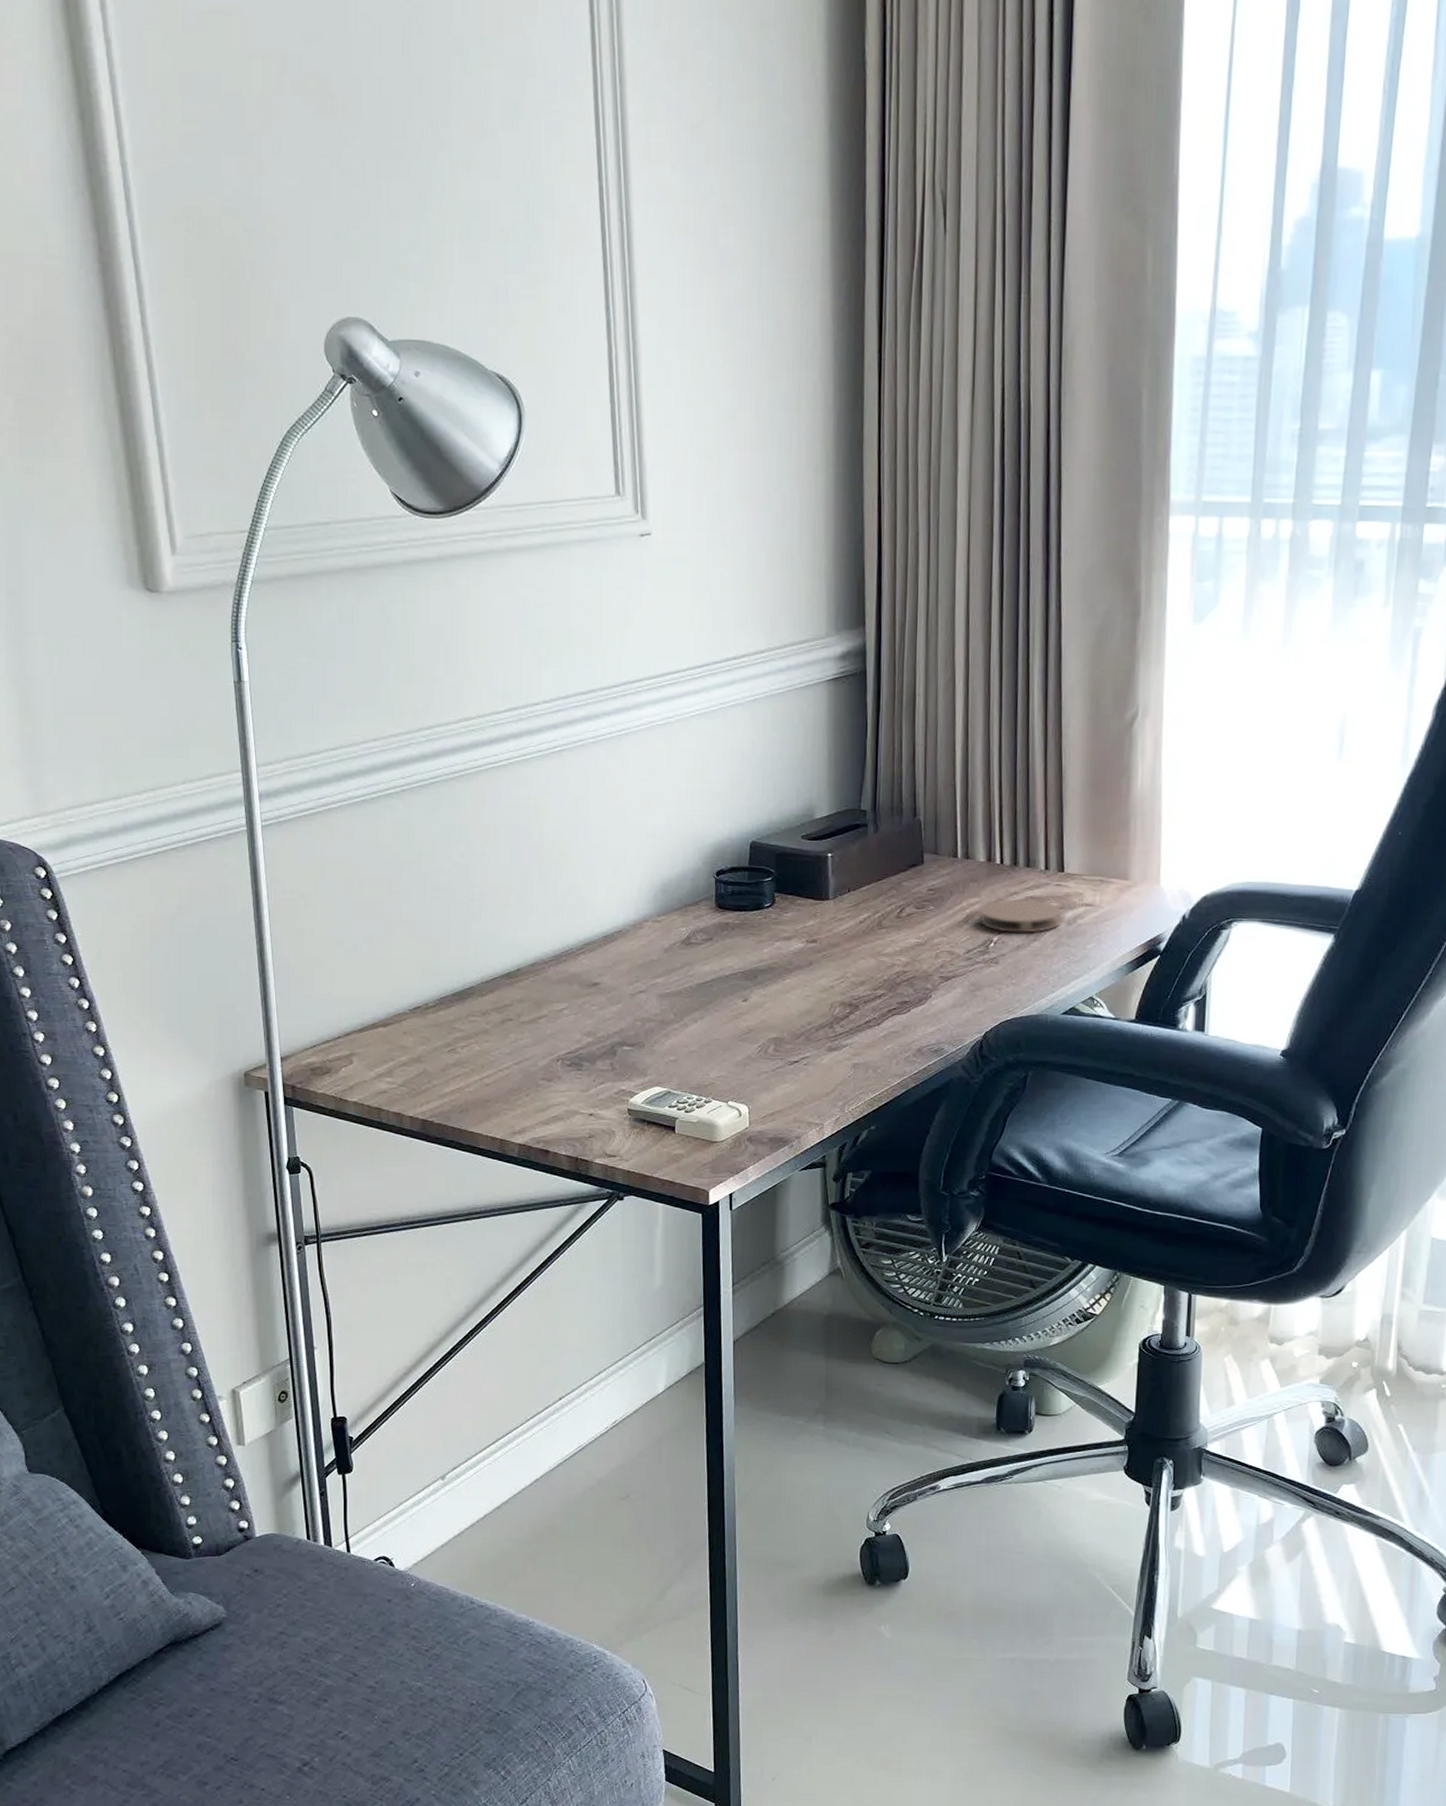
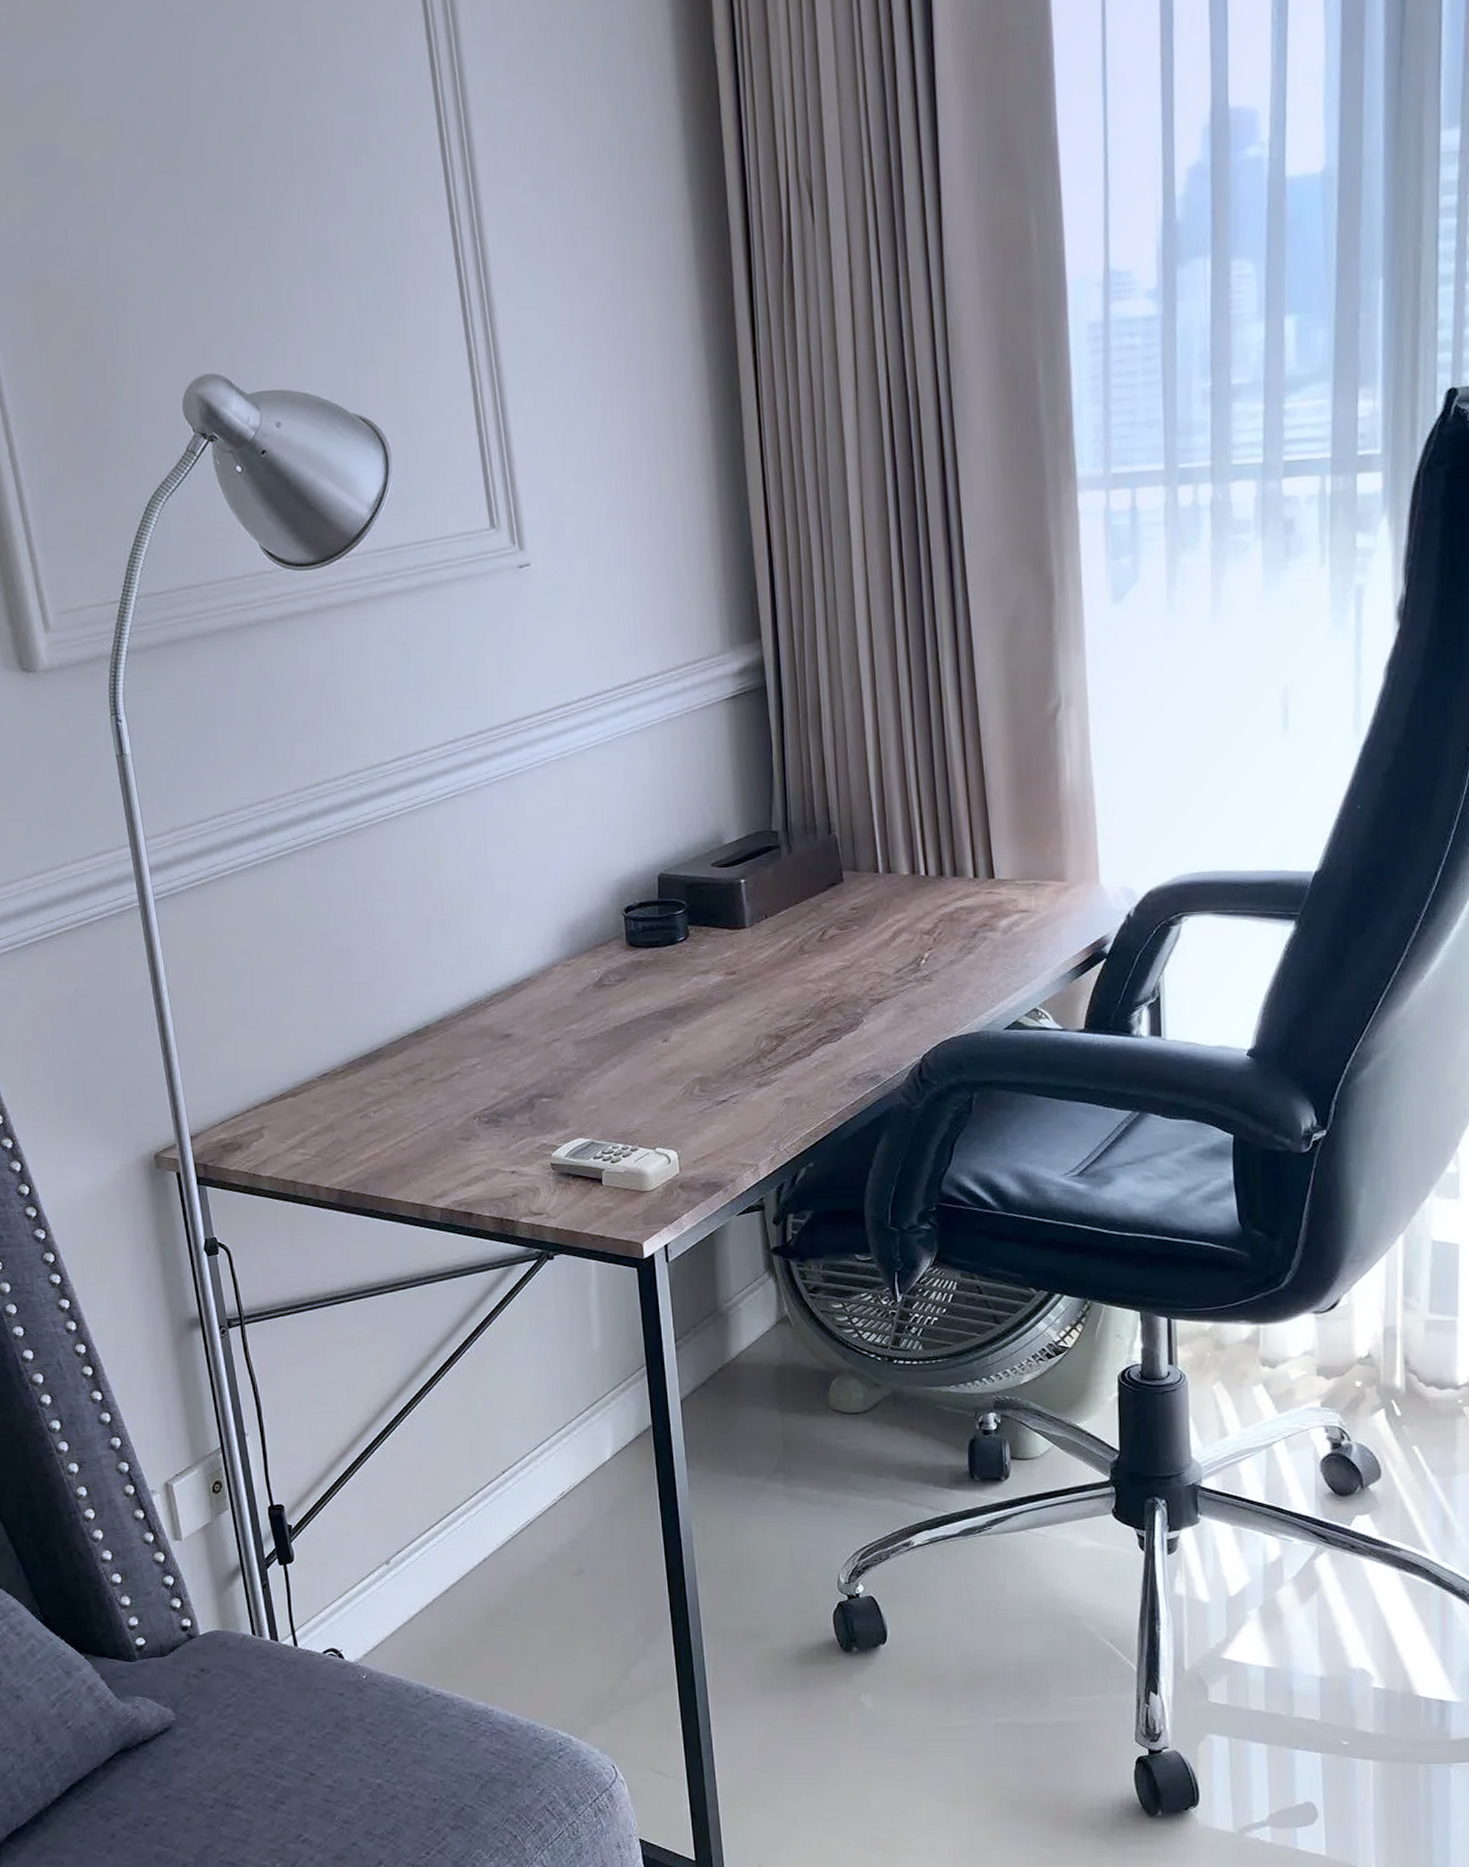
coaster: present [980,898,1061,933] -> none [907,910,995,947]

